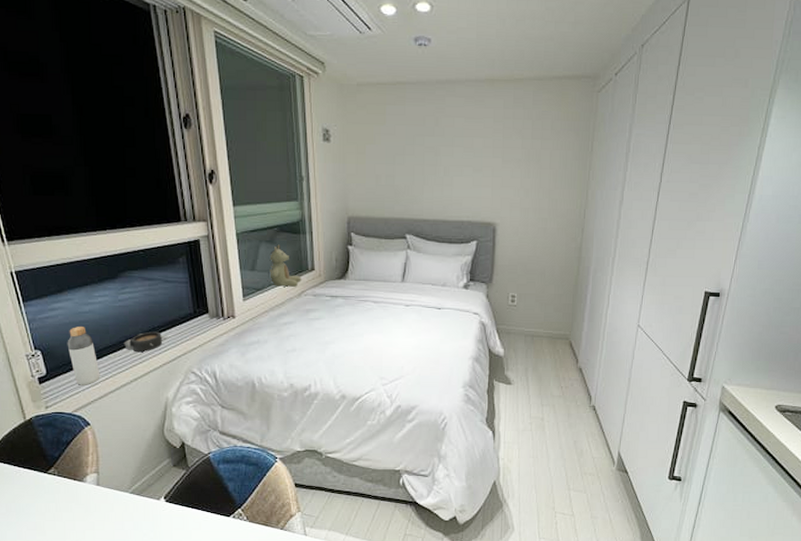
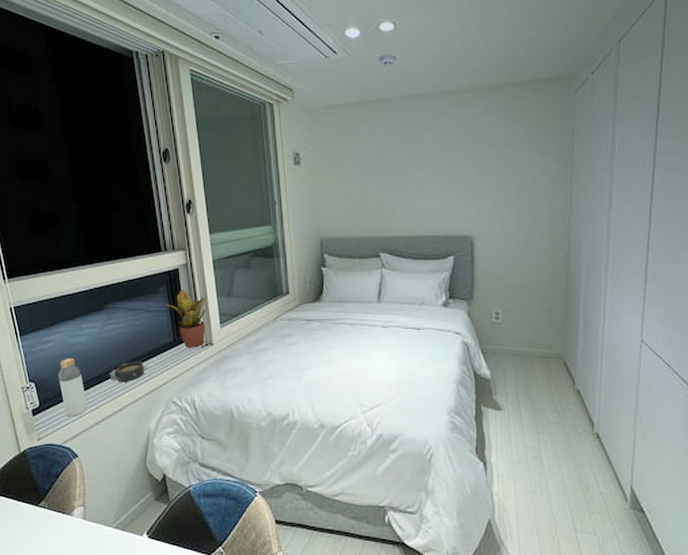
potted plant: none [184,261,230,320] -> present [165,289,208,348]
stuffed bear: present [269,244,301,288] -> none [245,269,276,313]

